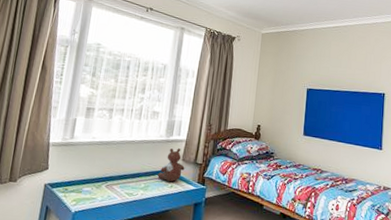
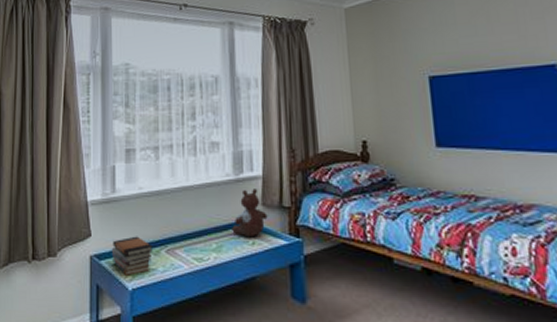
book stack: none [62,172,96,201] -> present [111,236,153,275]

